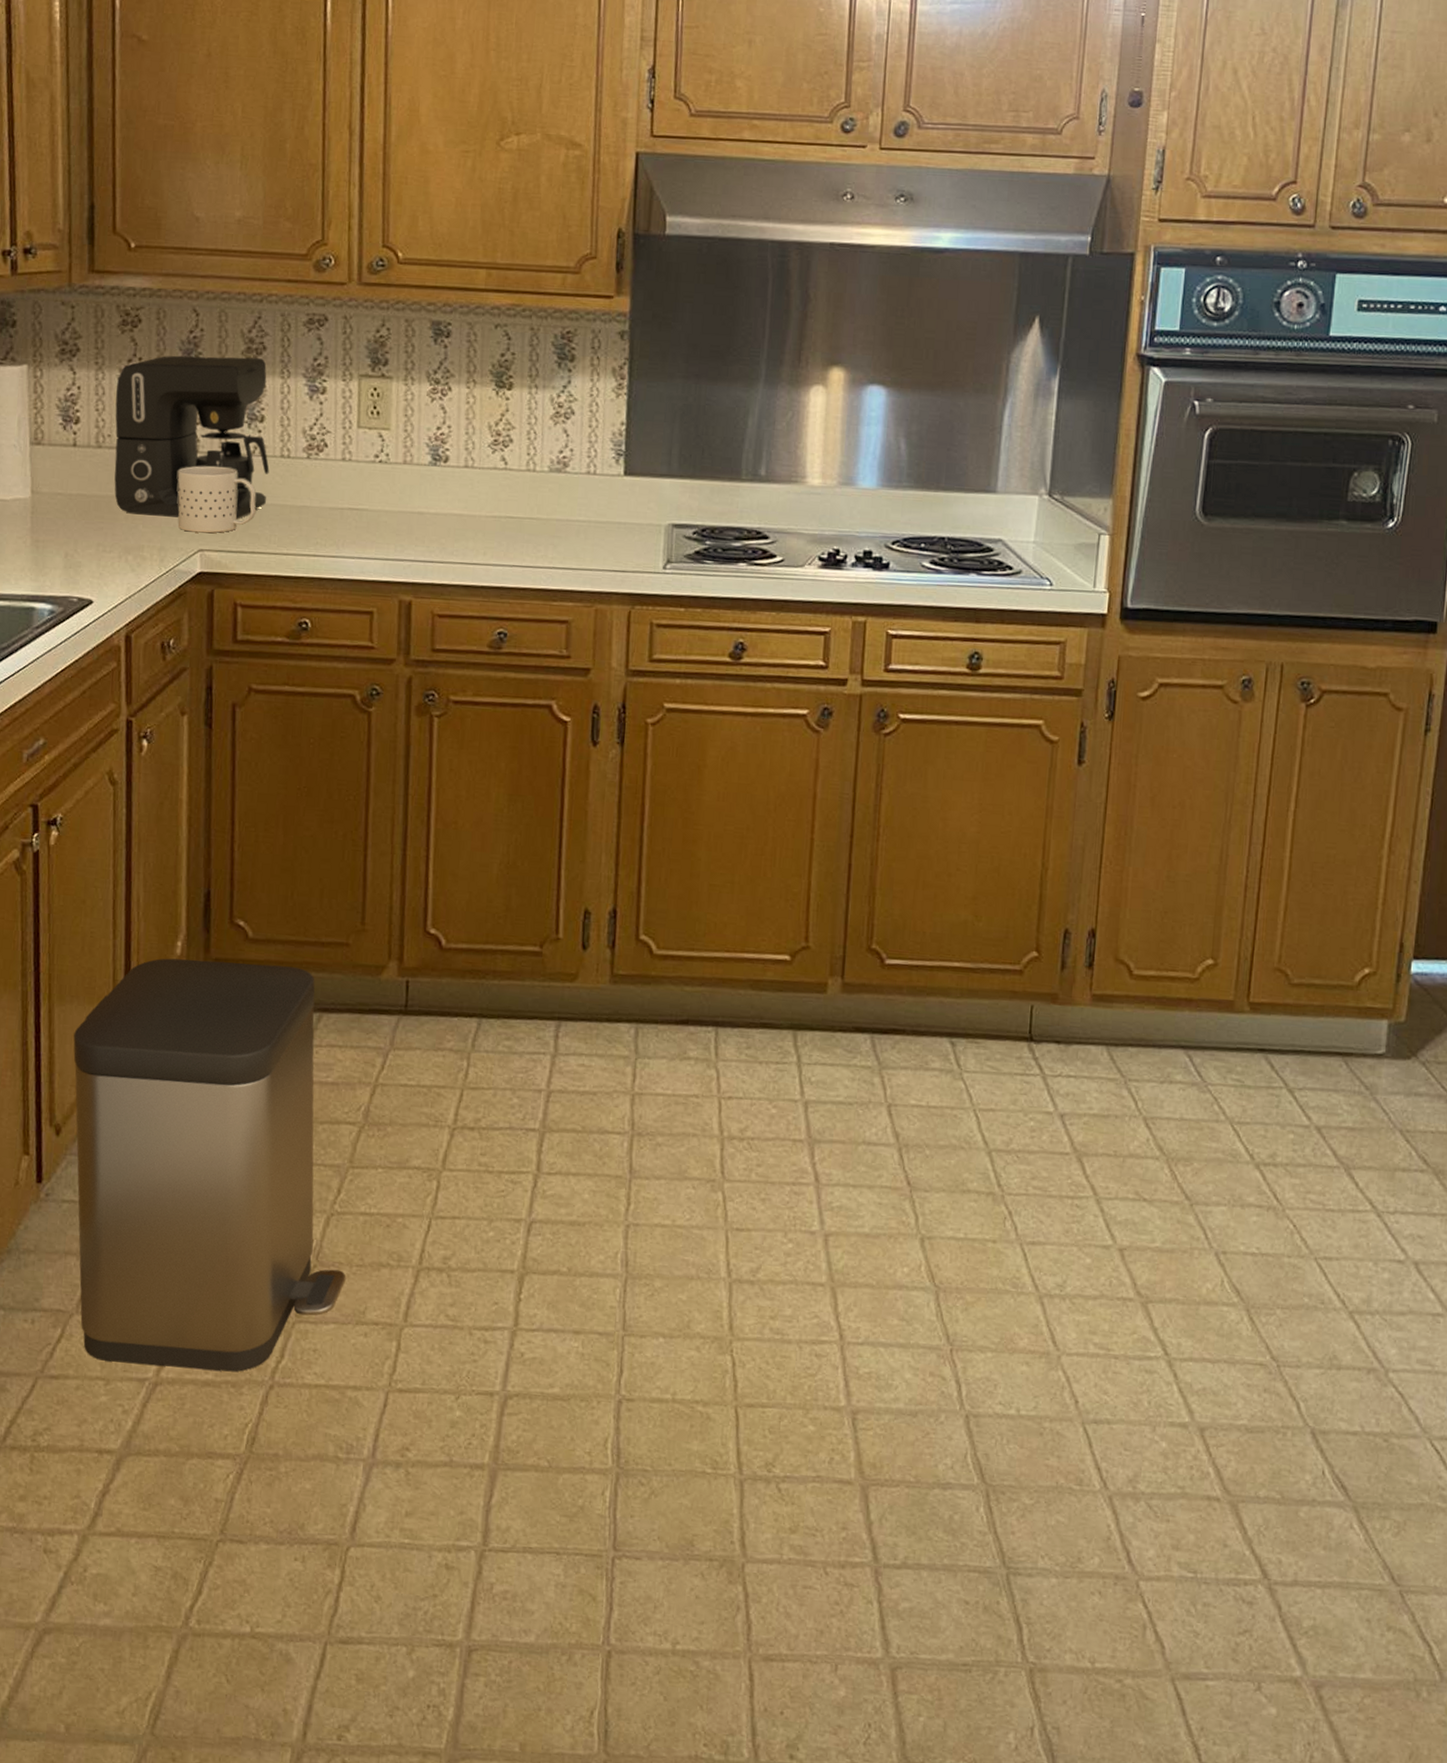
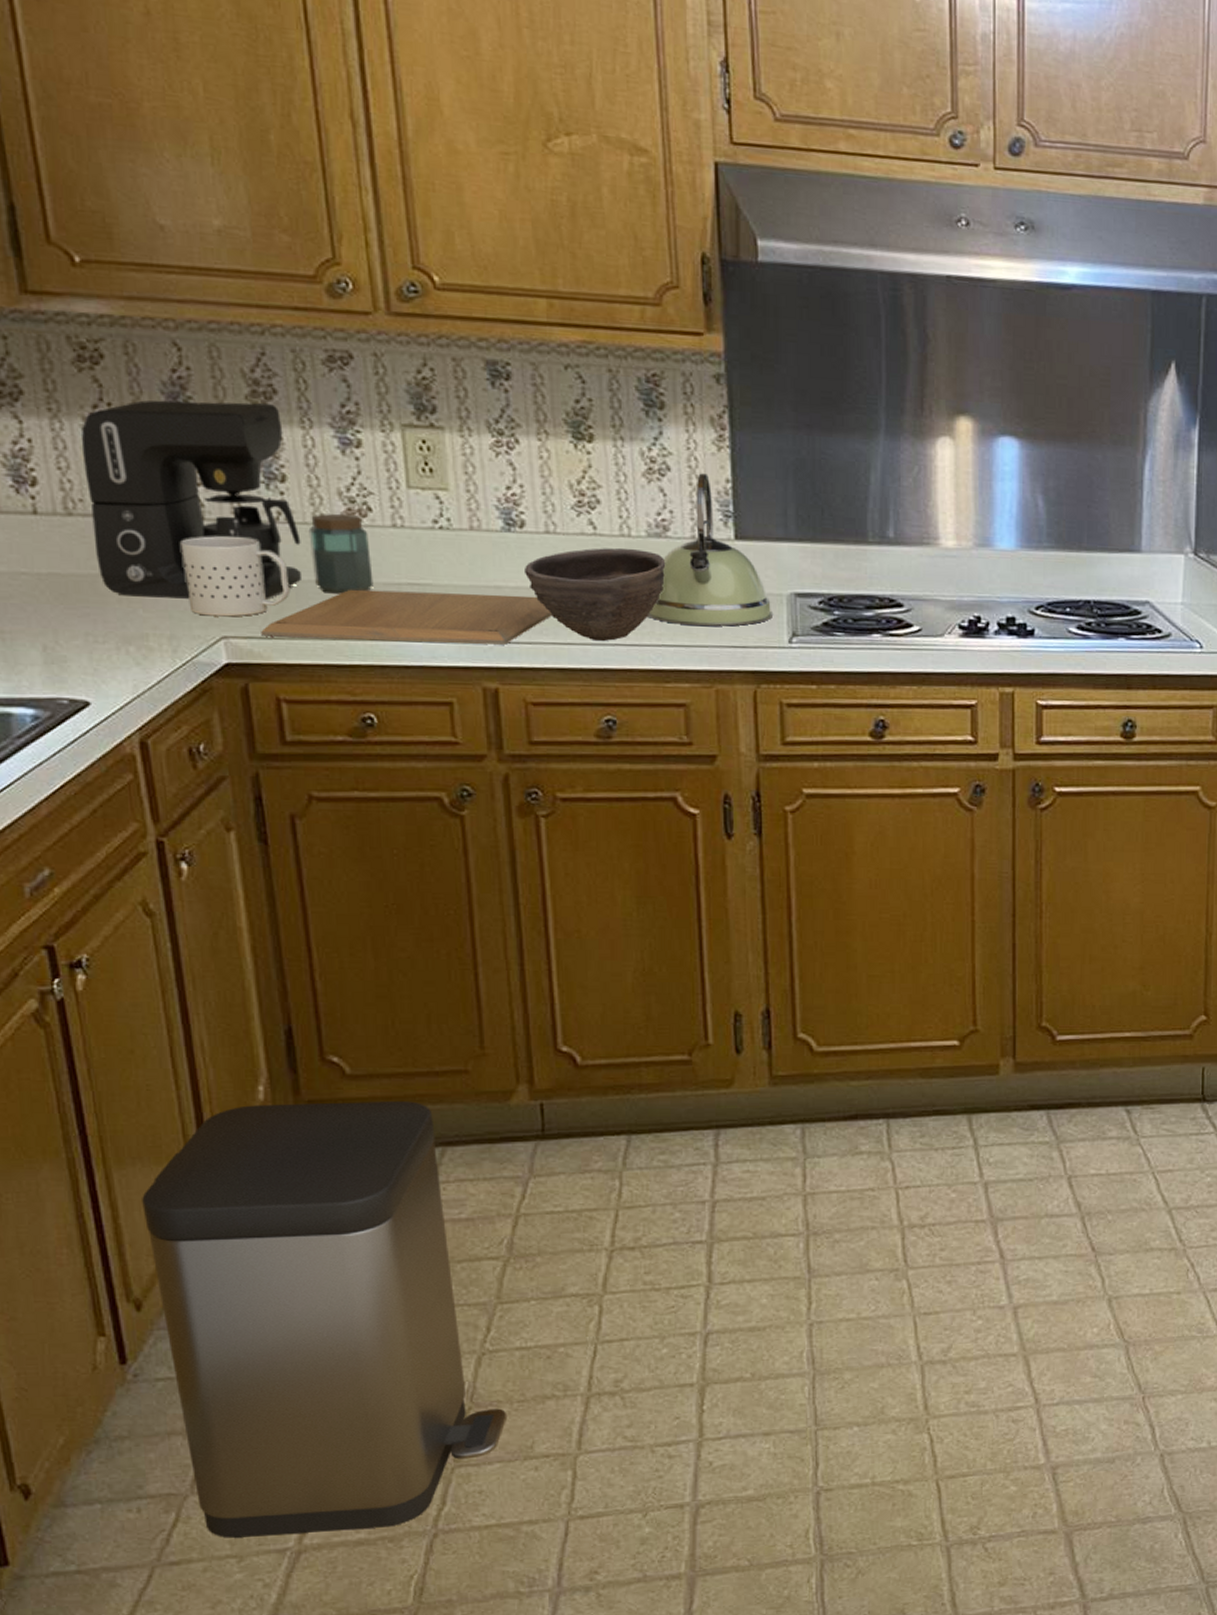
chopping board: none [229,512,464,563] -> present [261,589,553,645]
peanut butter: none [275,448,323,516] -> present [308,513,374,594]
bowl: none [444,481,563,563] -> present [525,548,666,642]
kettle: none [543,417,651,552] -> present [648,473,772,626]

